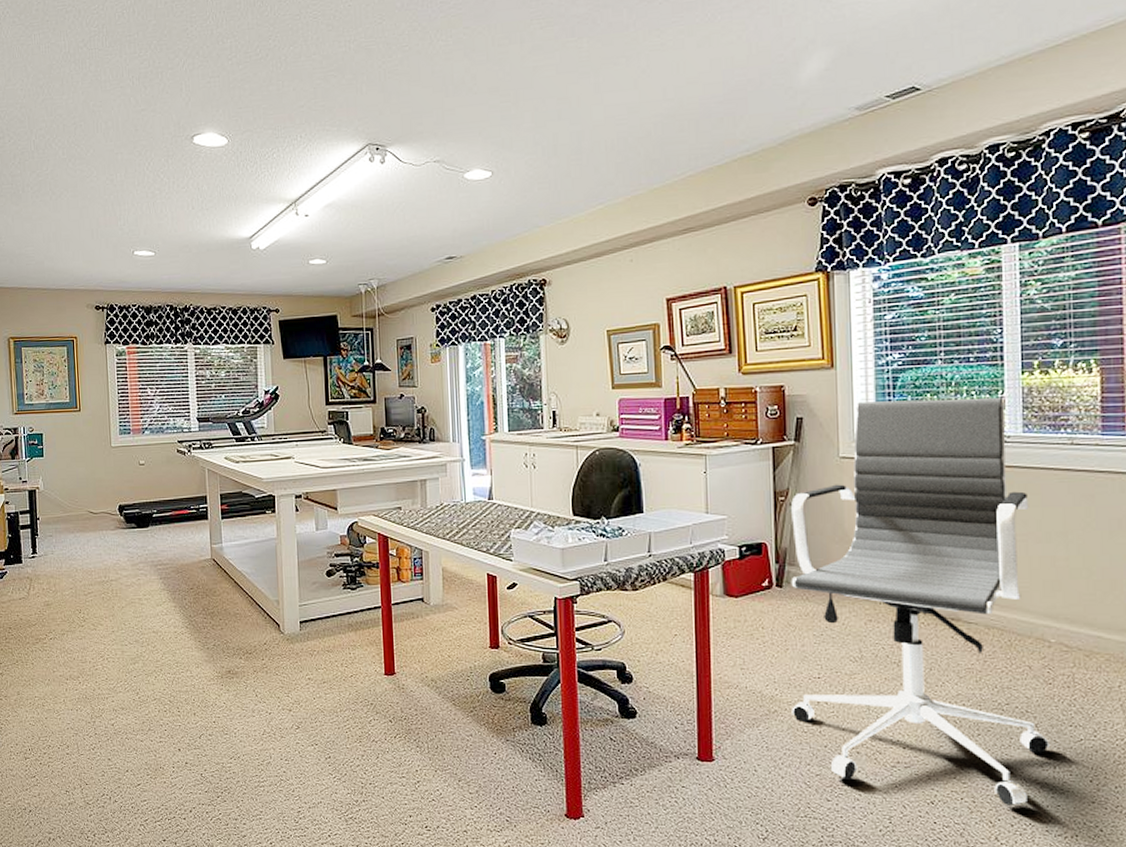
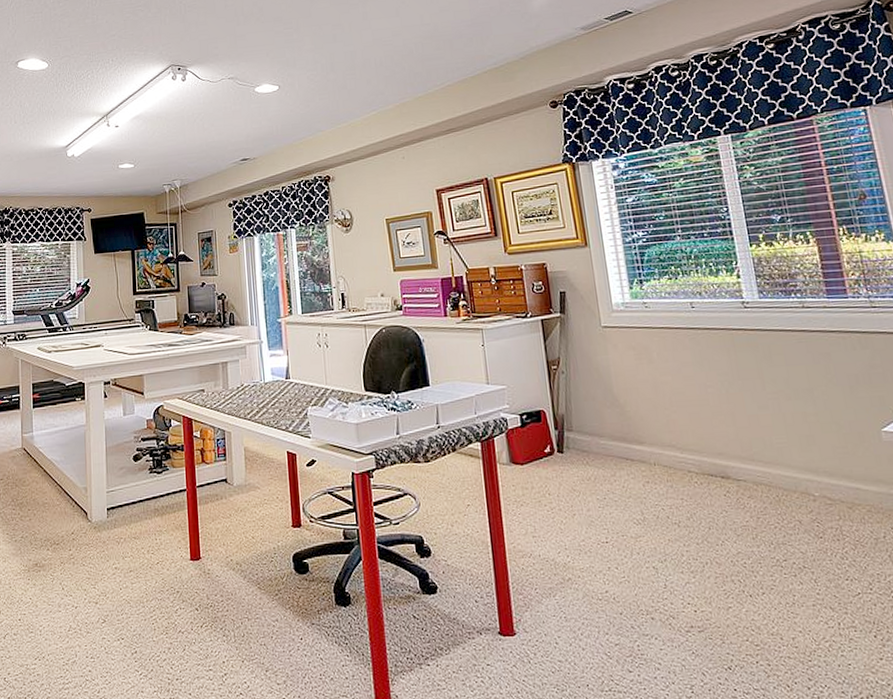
office chair: present [791,398,1049,805] -> none [563,268,831,667]

